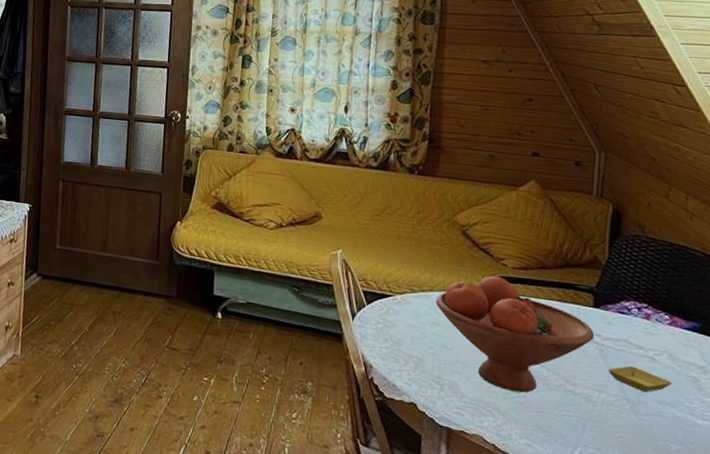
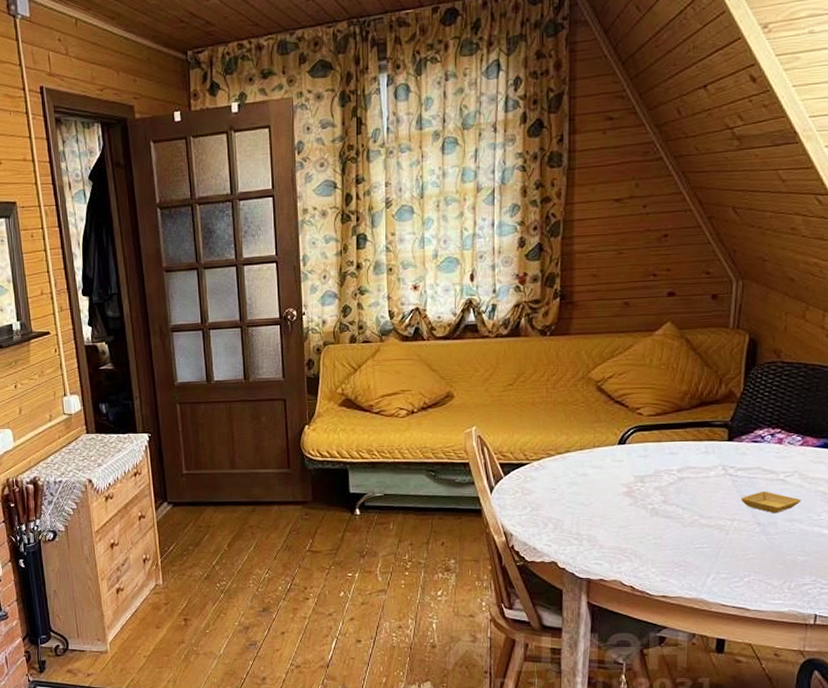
fruit bowl: present [436,275,595,393] -> none [572,426,729,534]

